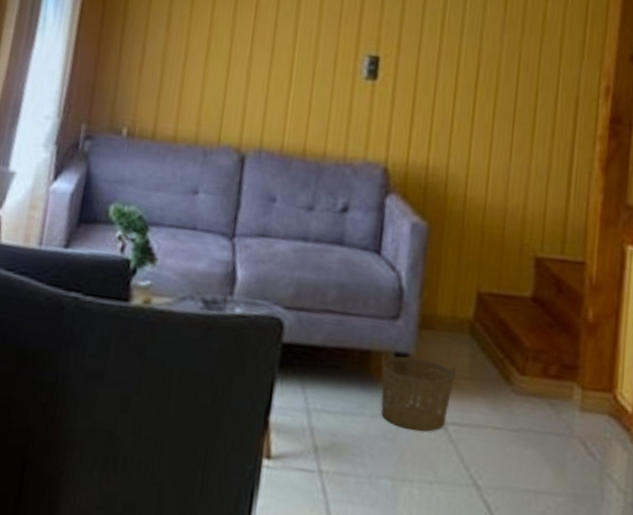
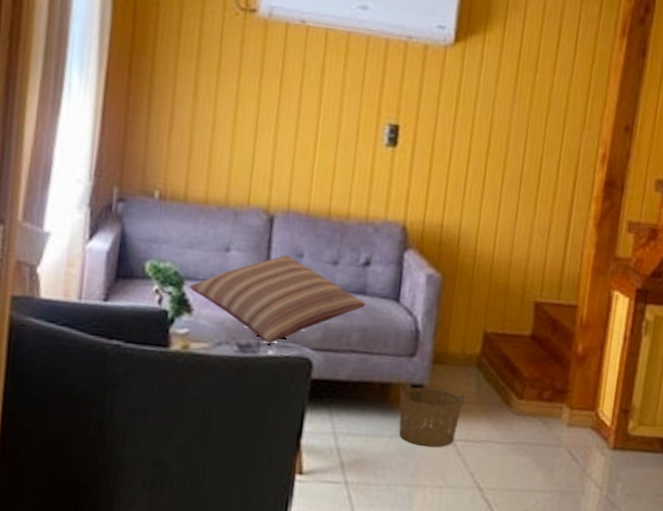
pillow: none [154,198,344,300] -> present [189,254,366,344]

